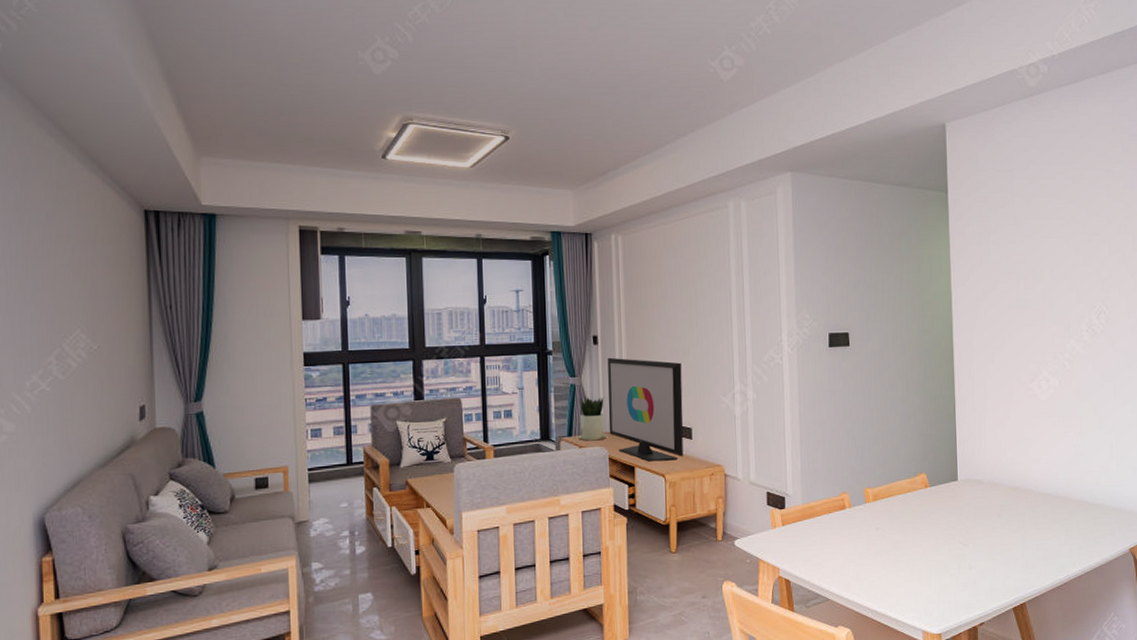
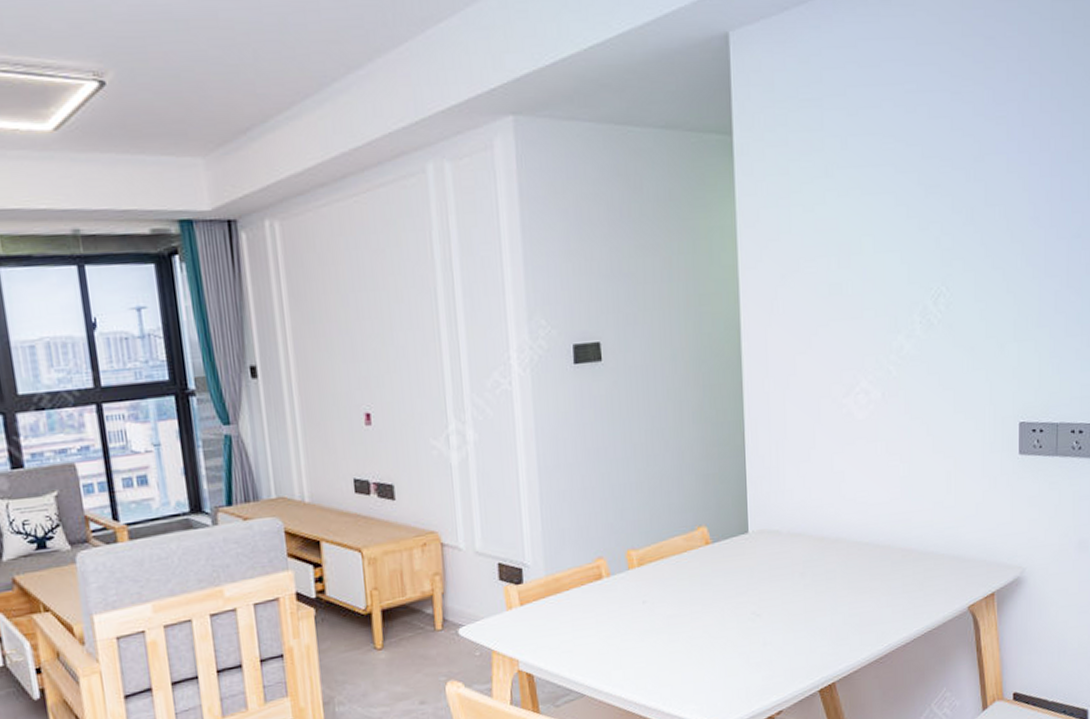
planter: present [579,396,608,441] -> none [239,449,281,511]
television: present [607,357,683,462] -> none [272,394,385,534]

